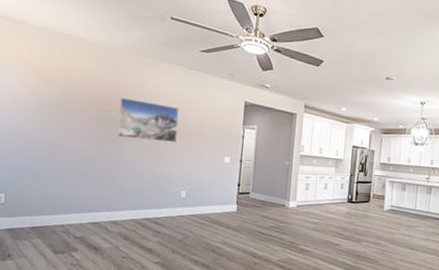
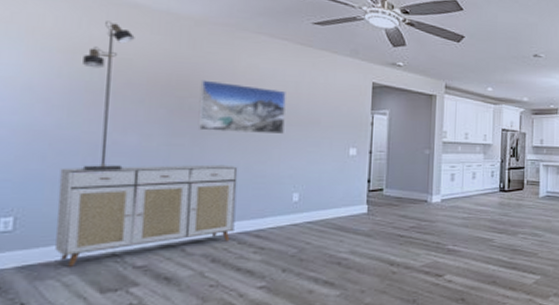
sideboard: none [28,160,144,233] -> present [55,164,238,267]
lamp: none [44,52,78,165] -> present [82,21,135,171]

